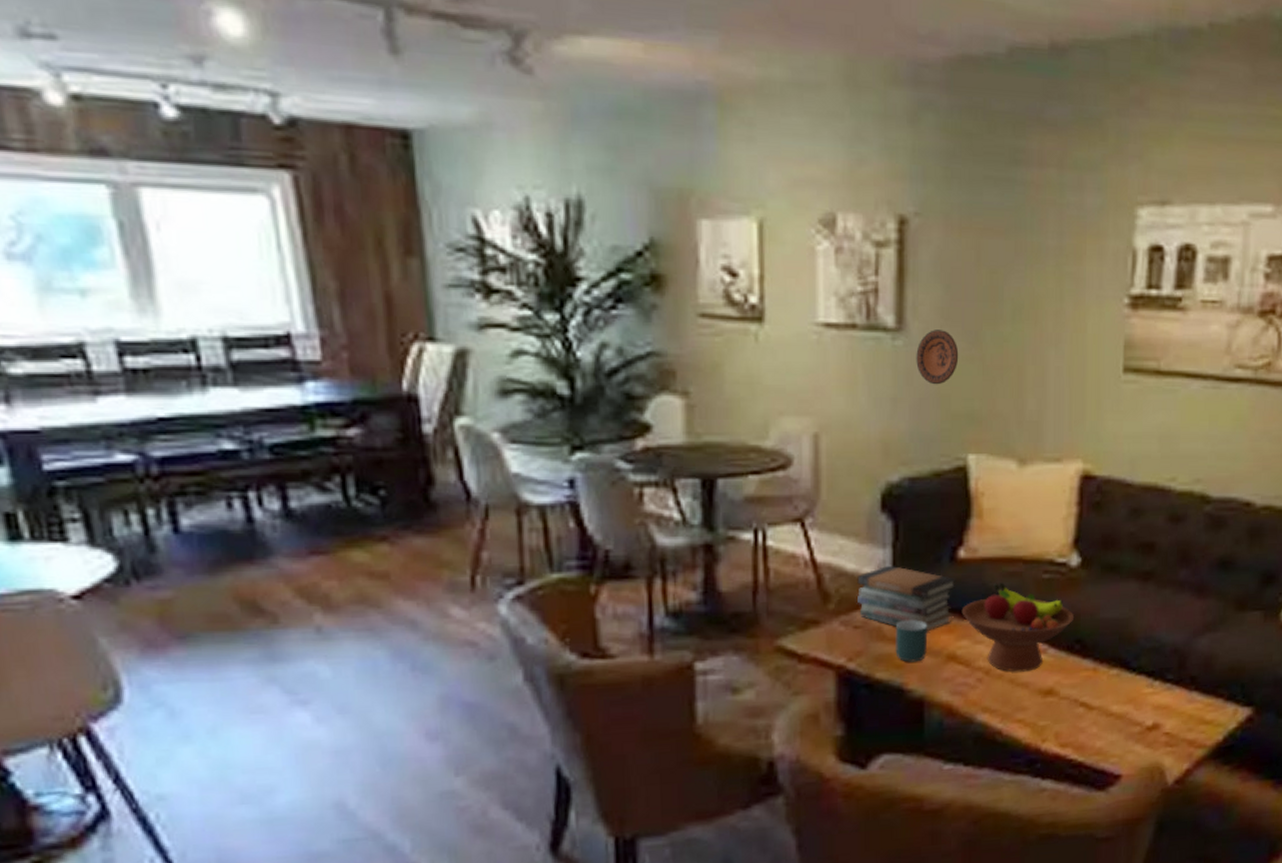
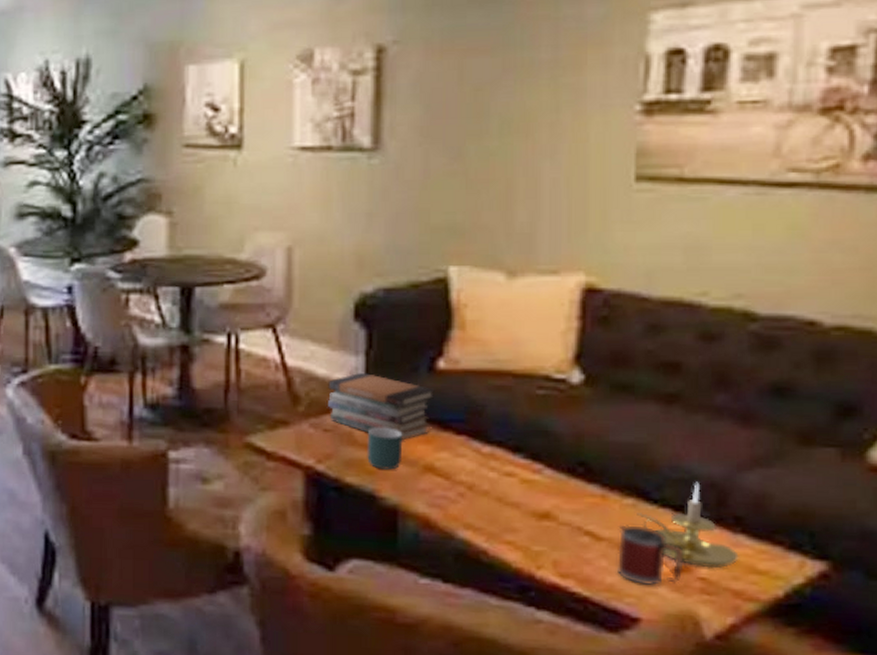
decorative plate: present [916,330,959,385] -> none [393,147,439,200]
fruit bowl: present [961,581,1075,672] -> none [441,395,577,491]
mug: none [1104,692,1154,746] -> present [616,525,684,586]
candle holder: none [1120,649,1193,724] -> present [637,482,739,568]

